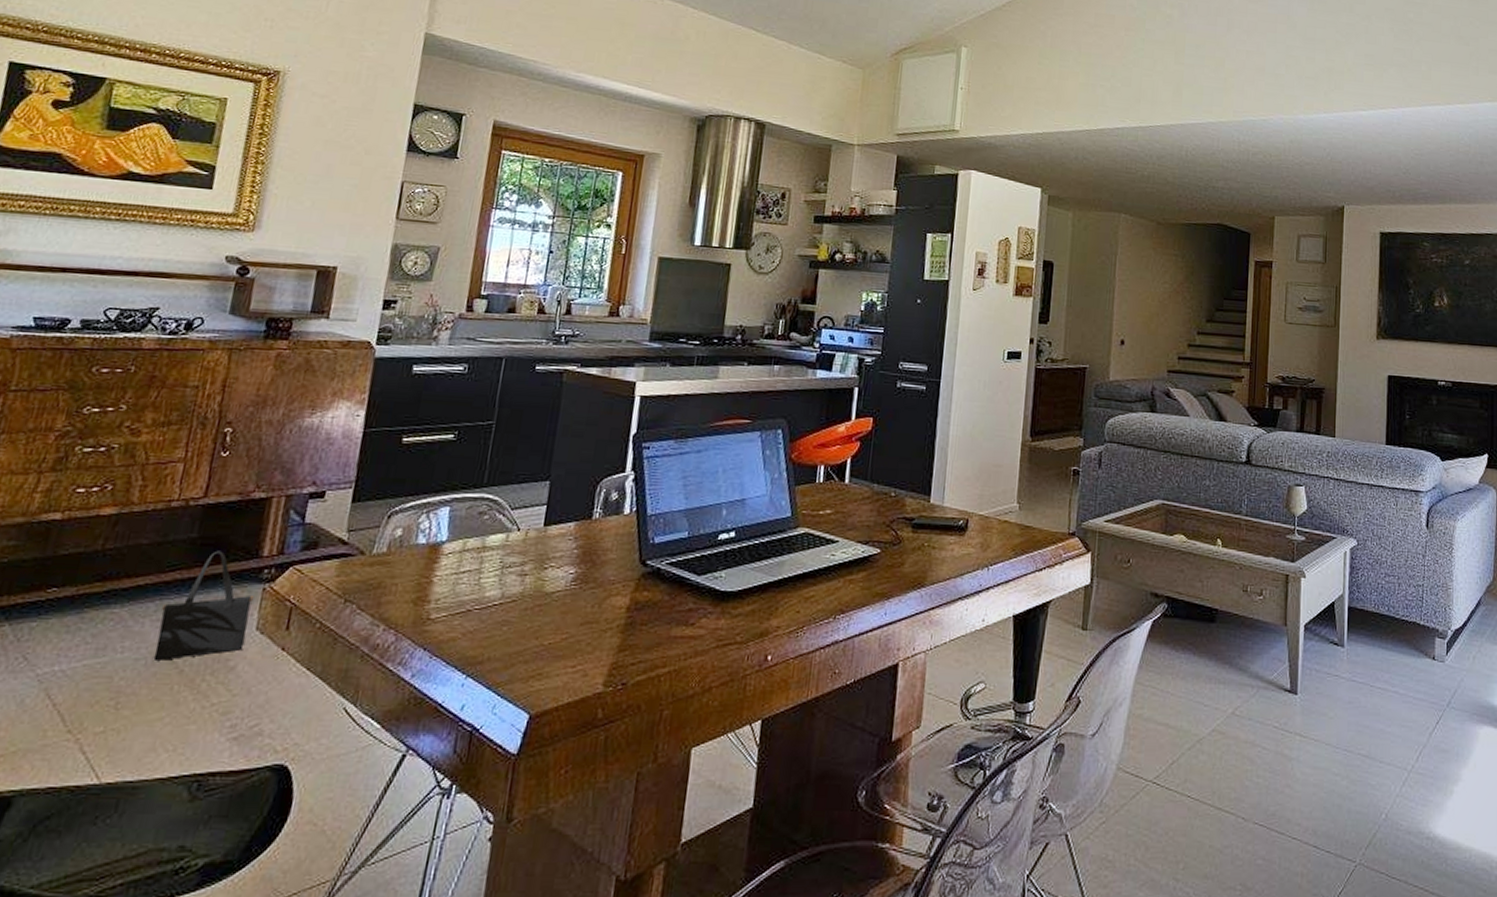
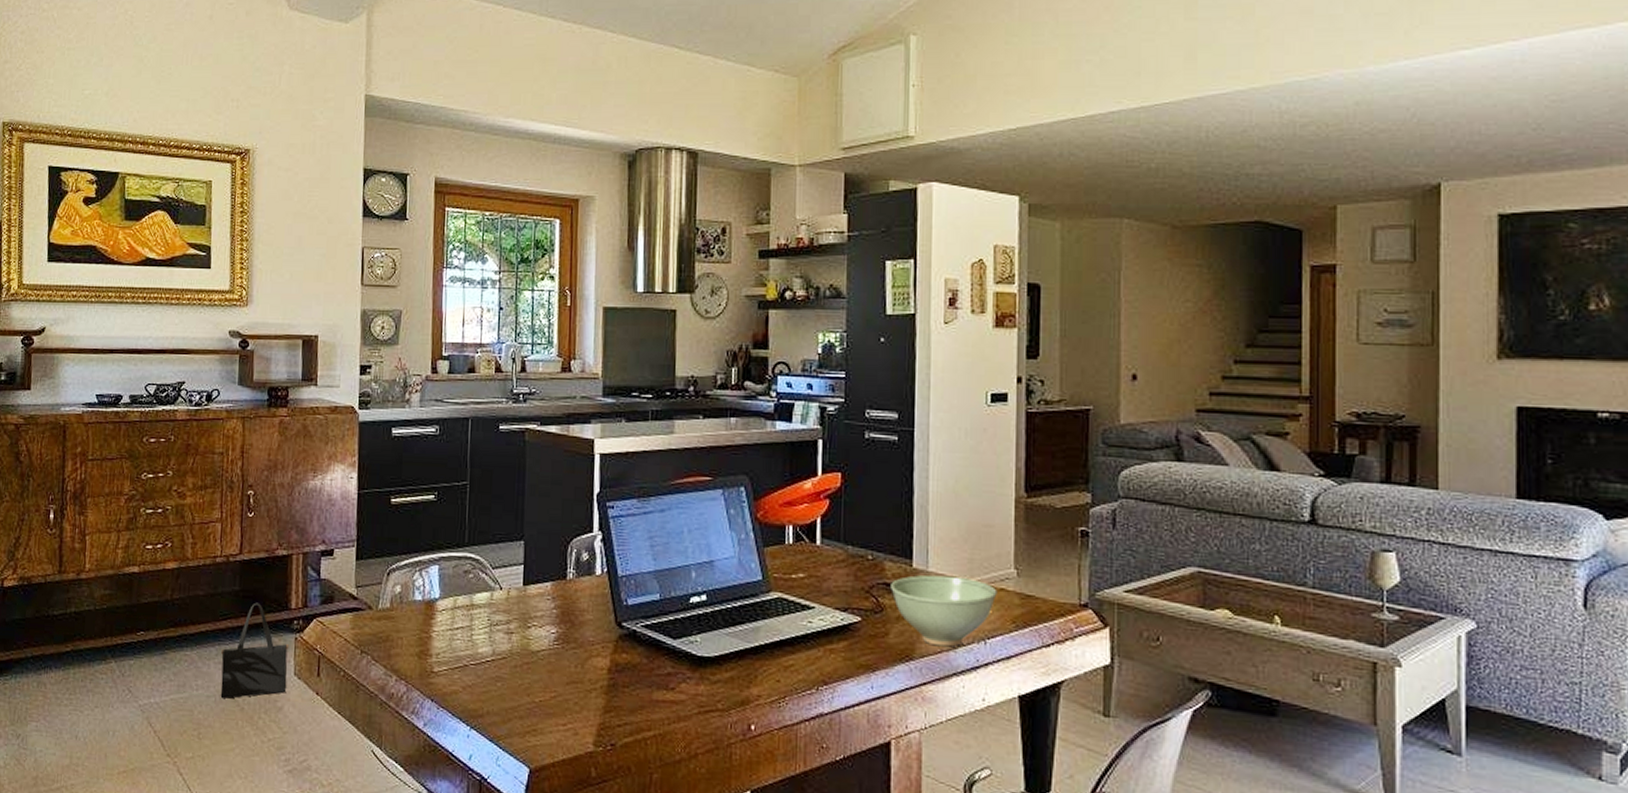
bowl: none [909,509,1002,574] -> present [891,575,997,647]

